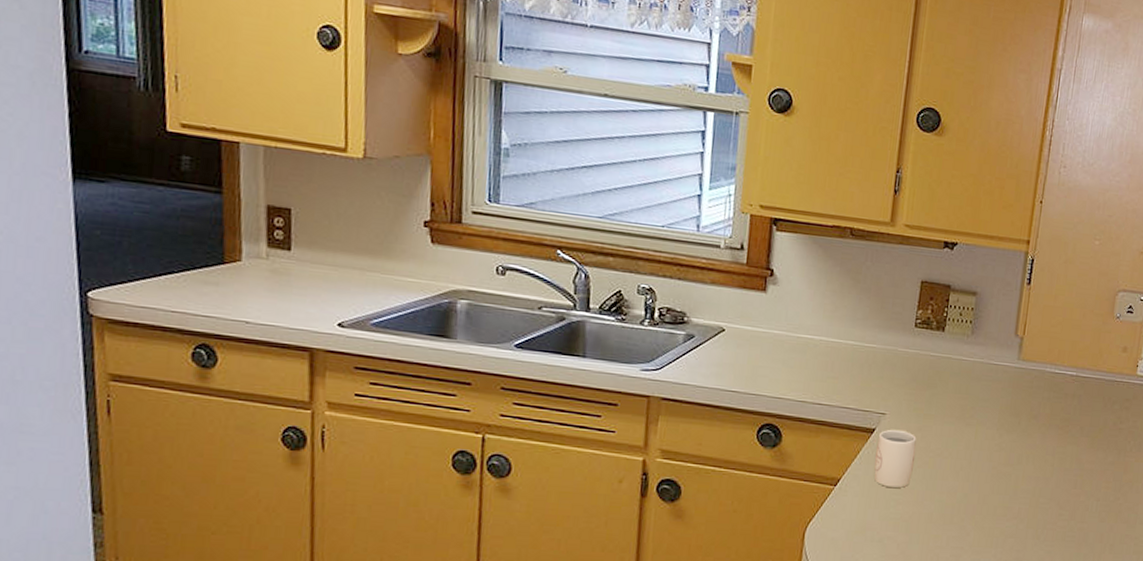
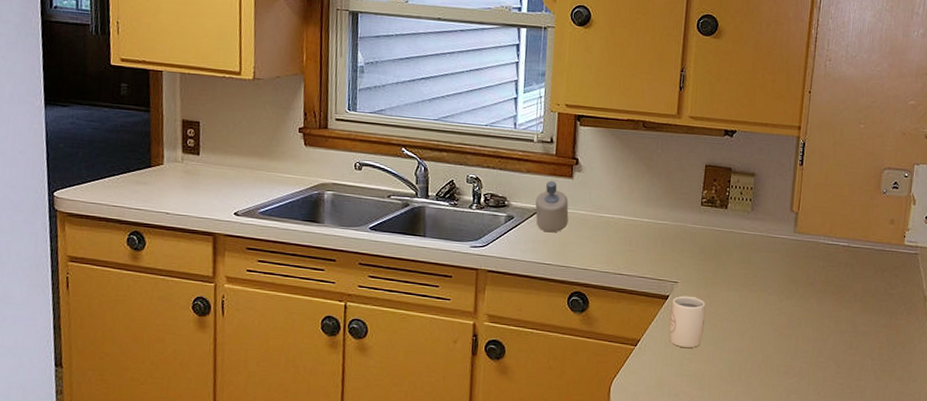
soap dispenser: none [720,294,761,355] -> present [535,180,569,233]

